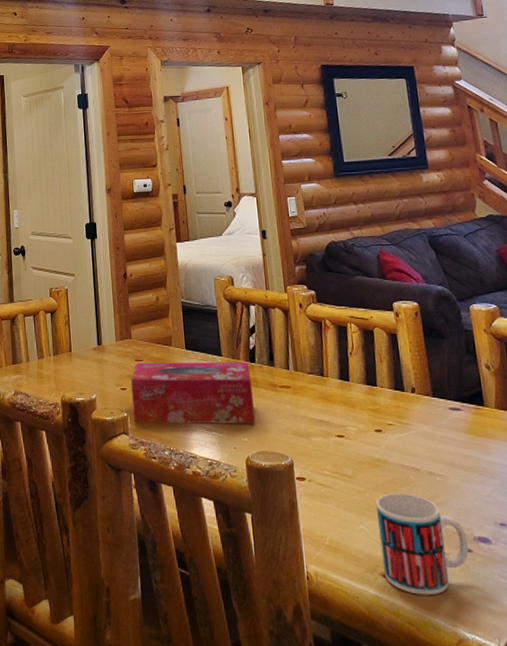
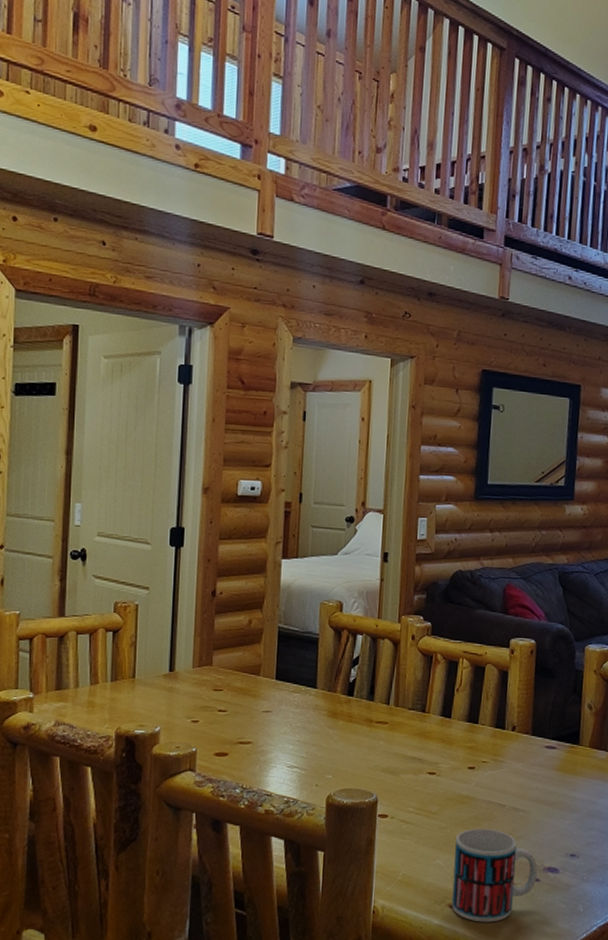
tissue box: present [131,362,256,425] -> none [204,692,346,761]

